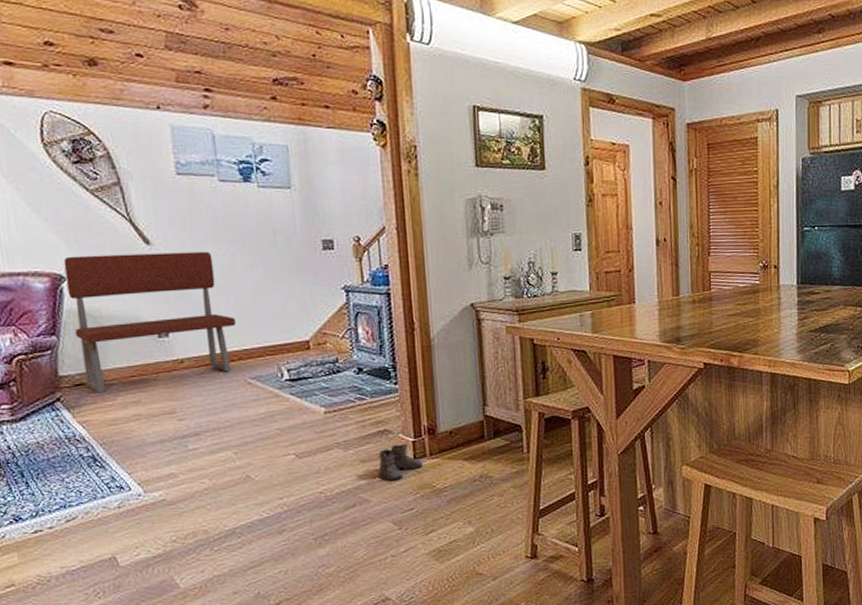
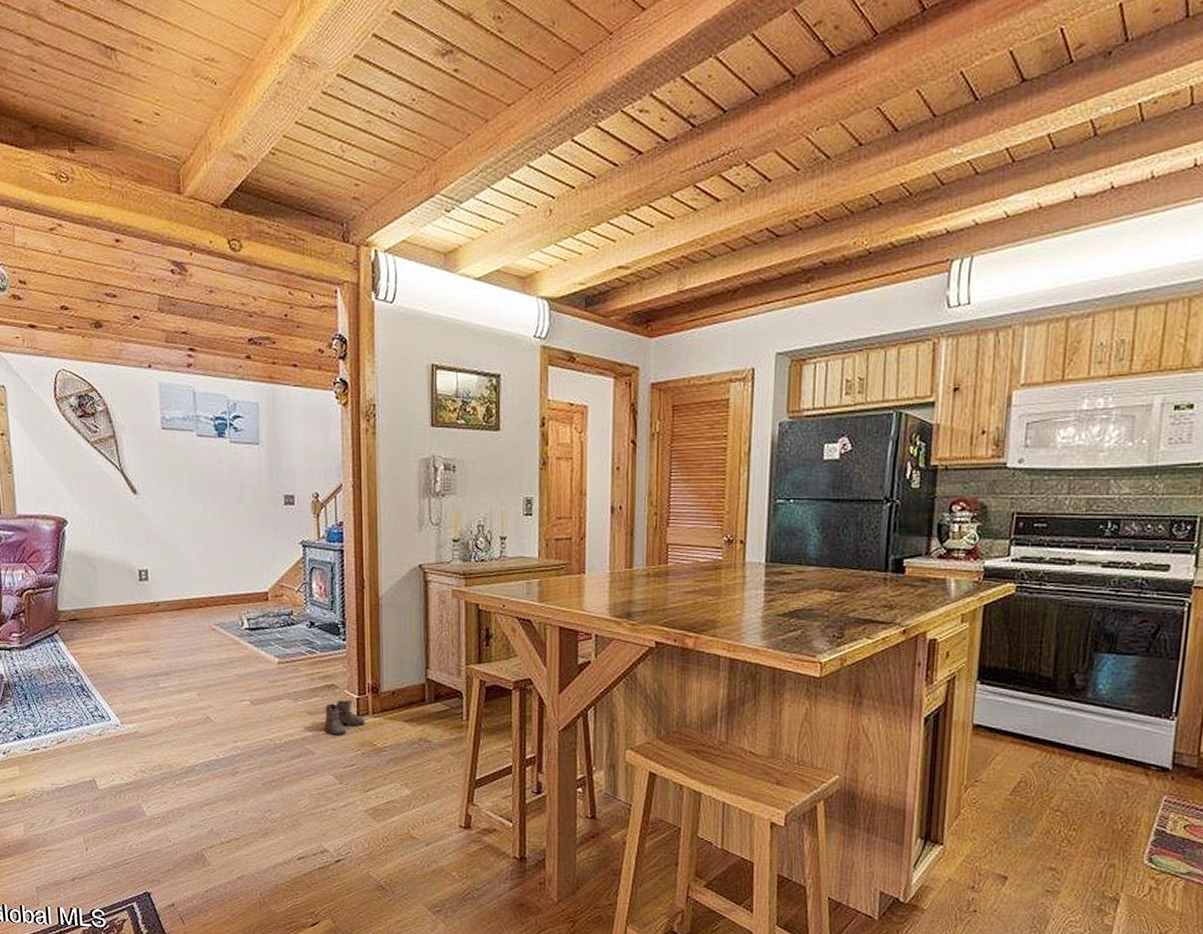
bench: present [63,251,237,393] -> none [66,502,206,629]

